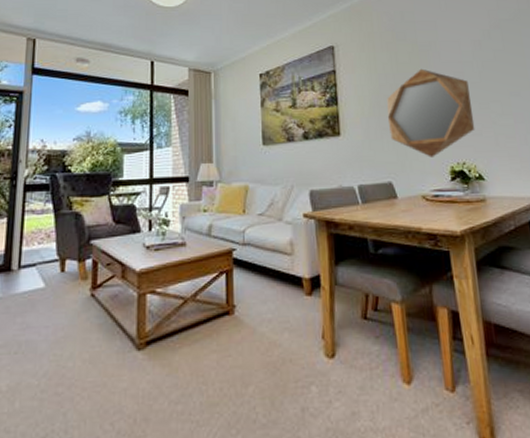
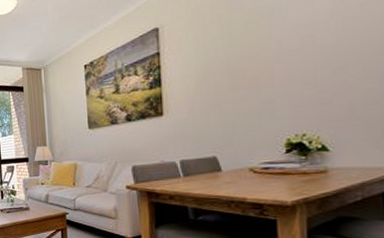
home mirror: present [387,68,475,157] -> none [214,37,323,131]

